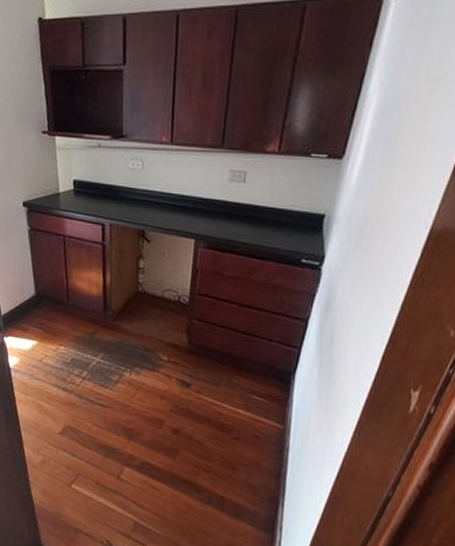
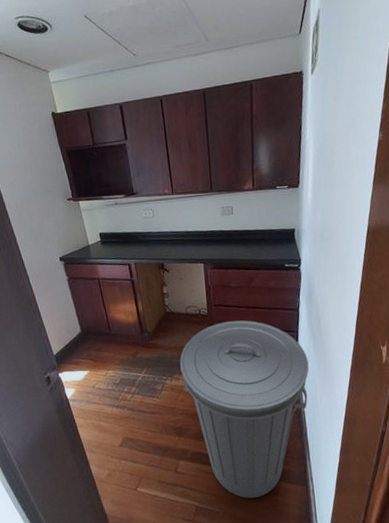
trash can: none [143,316,307,532] -> present [180,320,309,499]

